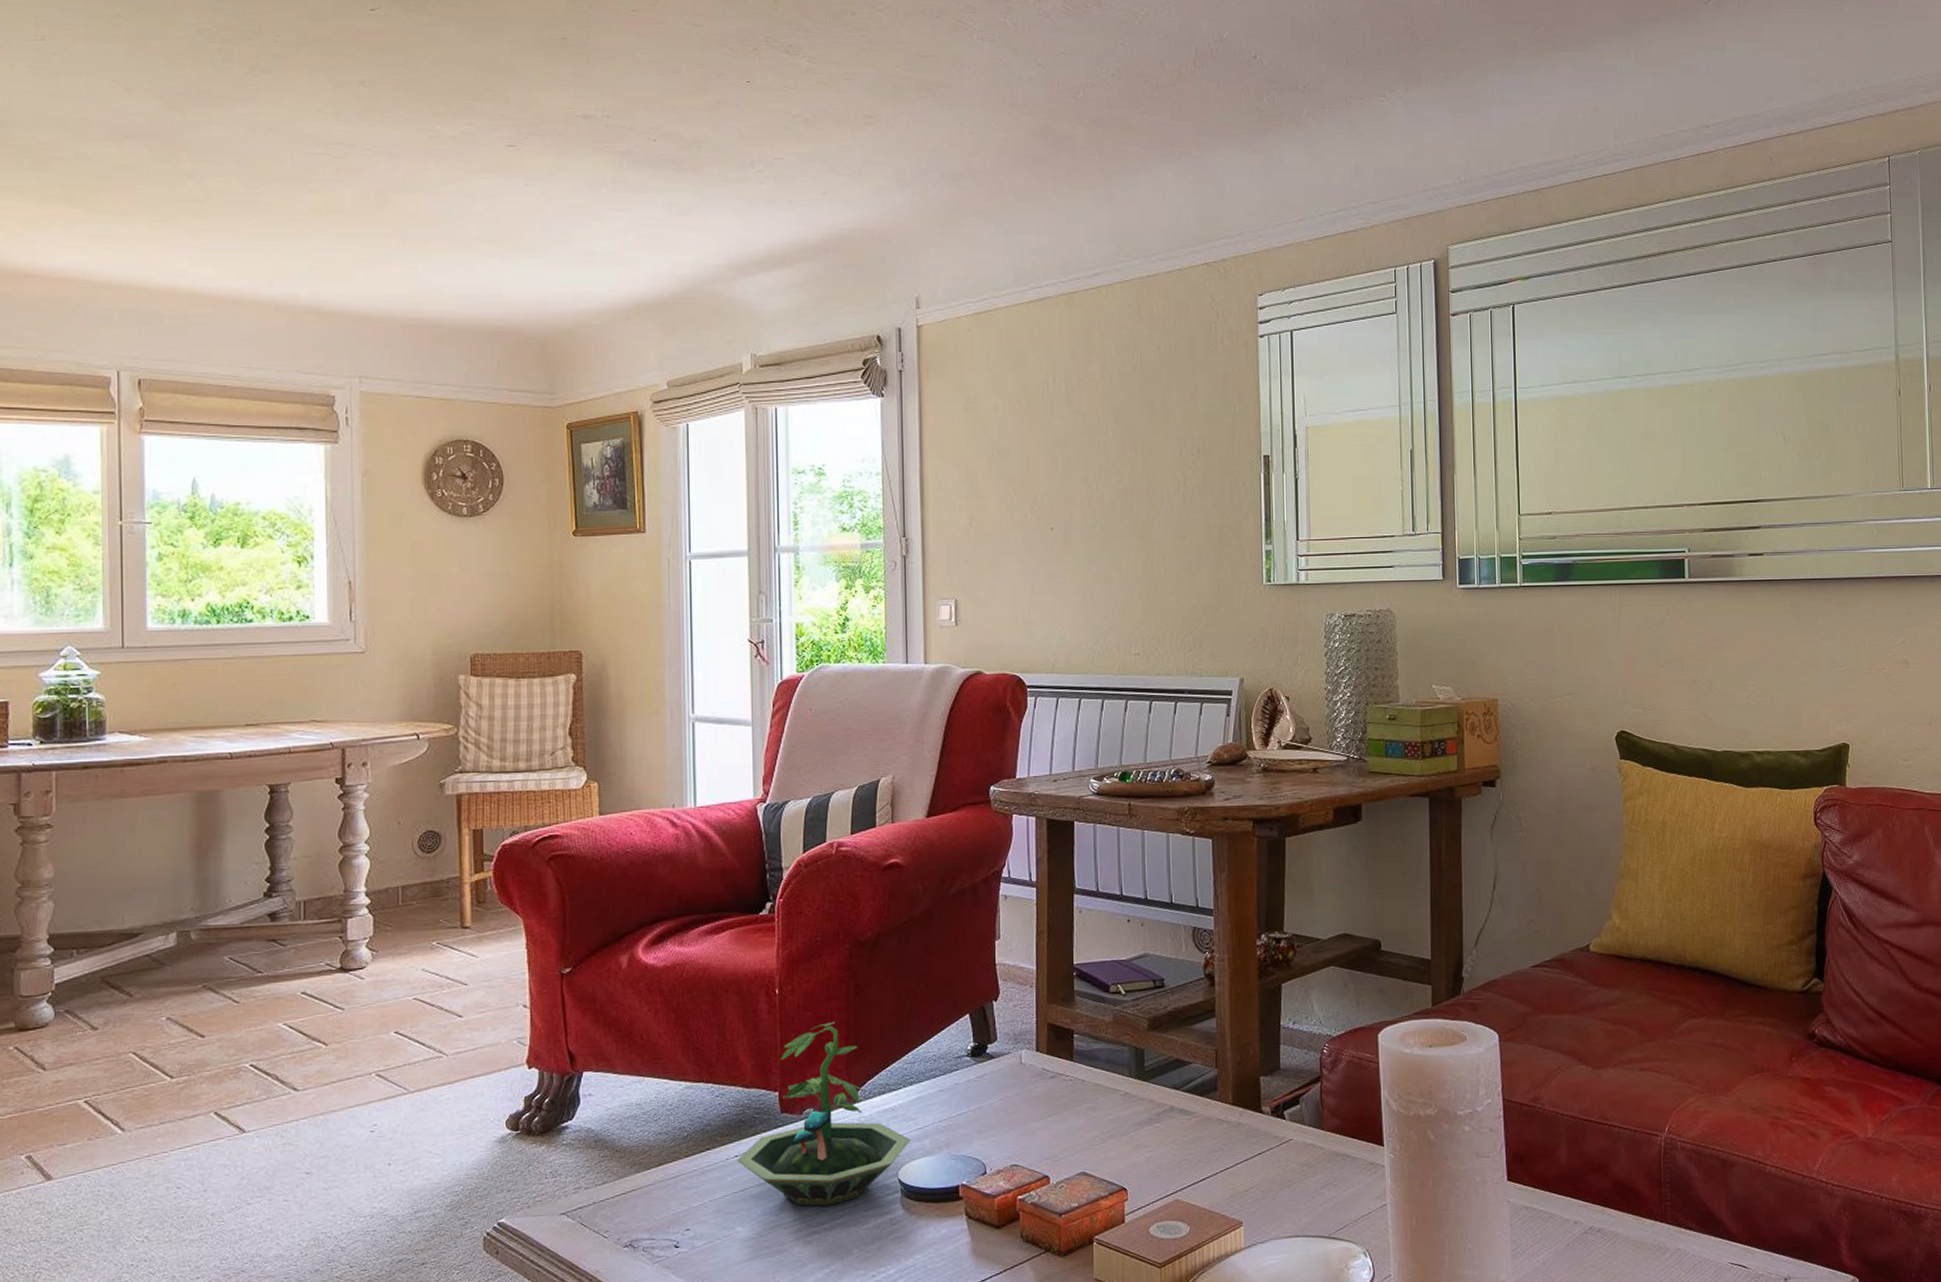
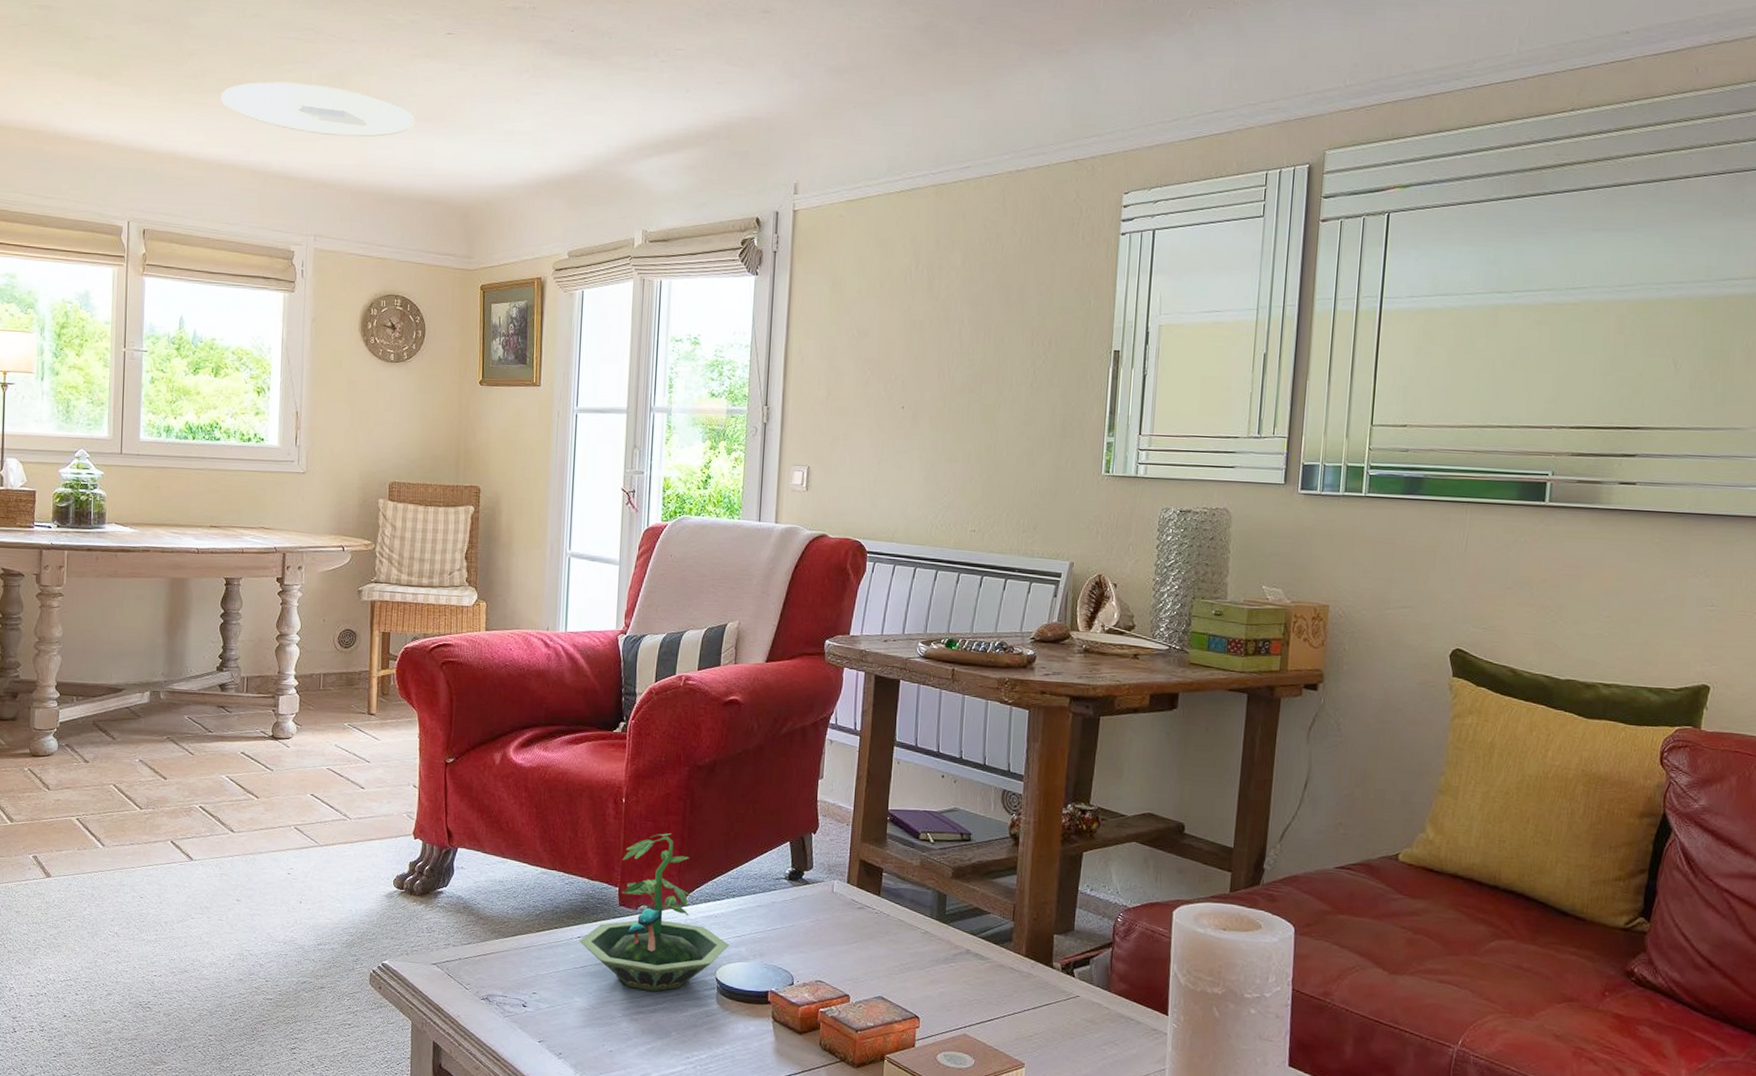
ceiling light: none [230,203,476,264] -> present [220,81,415,138]

